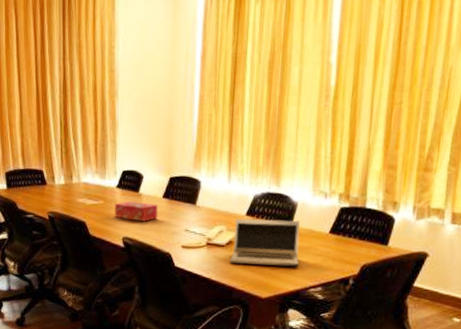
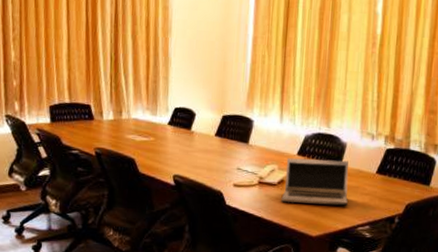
tissue box: present [114,201,158,222] -> none [165,138,210,160]

